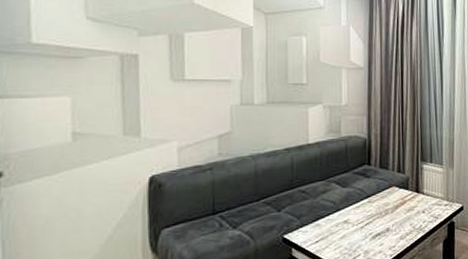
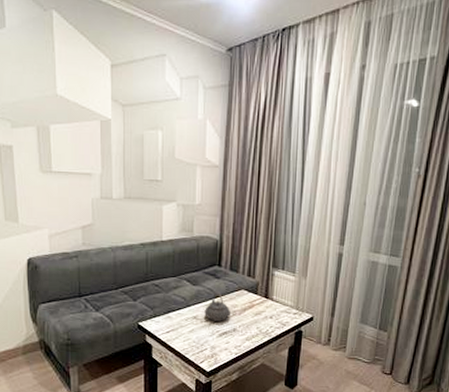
teapot: none [356,191,384,224] -> present [204,291,231,322]

